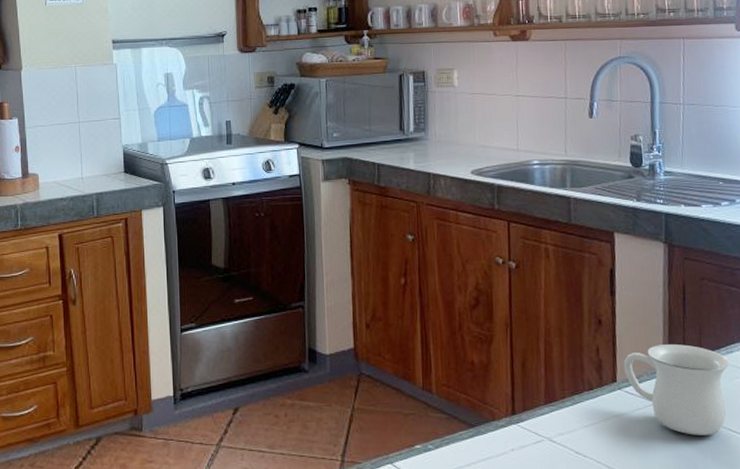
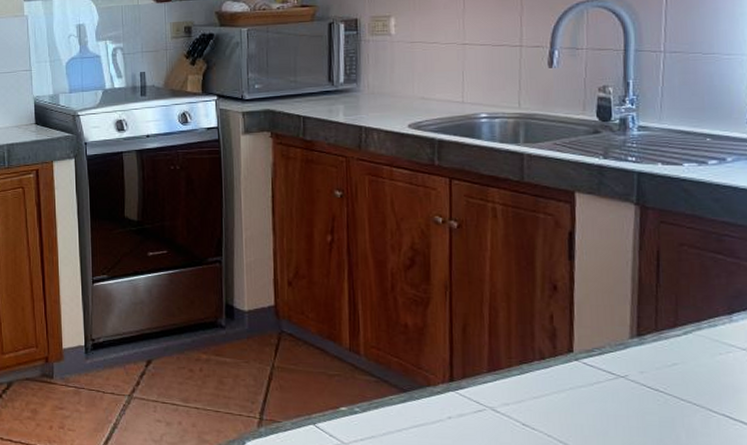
mug: present [623,344,729,435] -> none [582,314,712,415]

